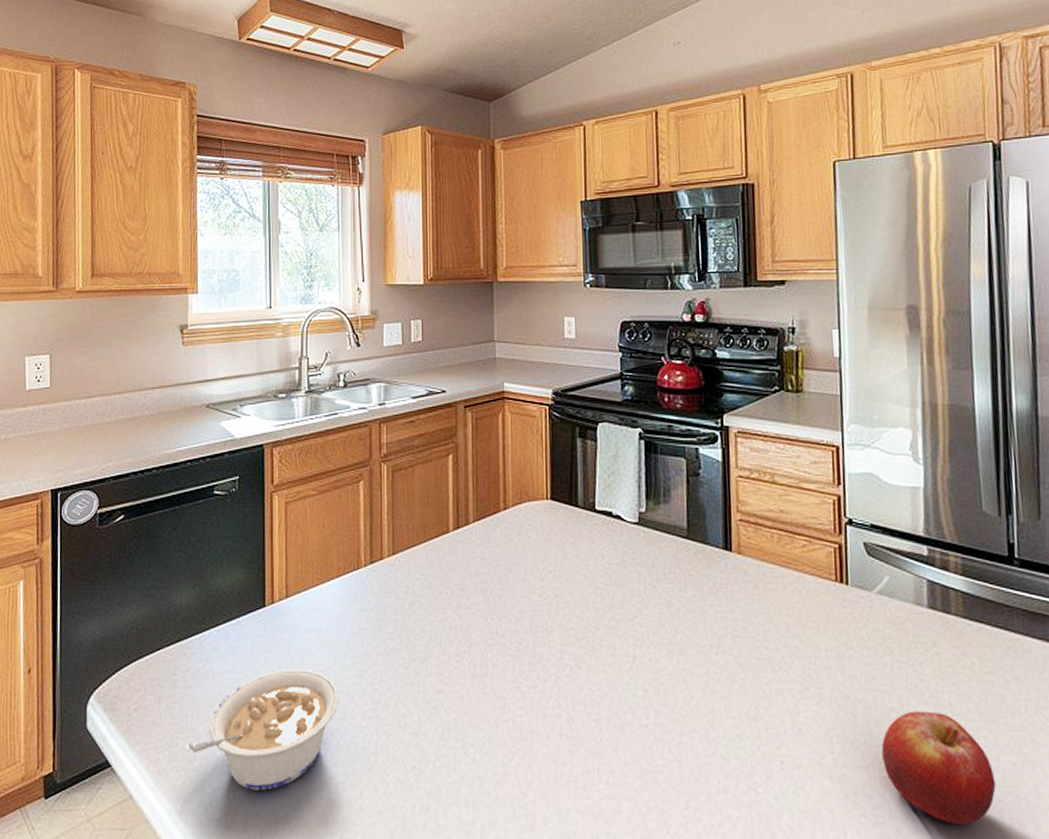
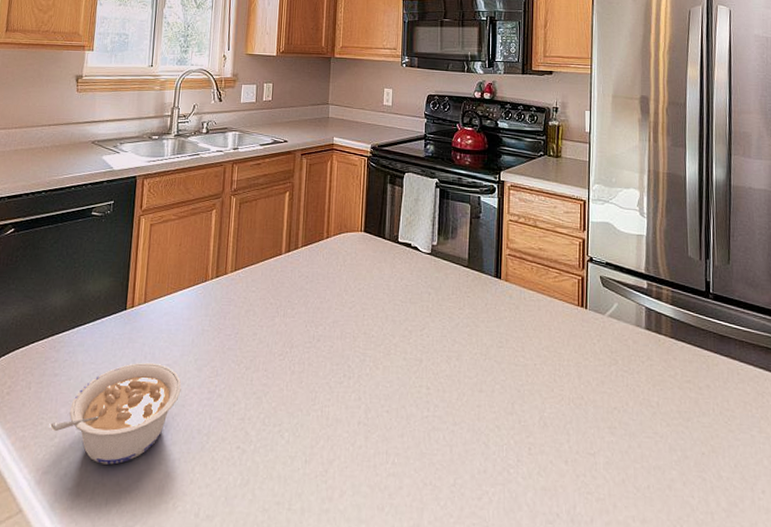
fruit: present [881,711,996,824] -> none [606,410,689,501]

